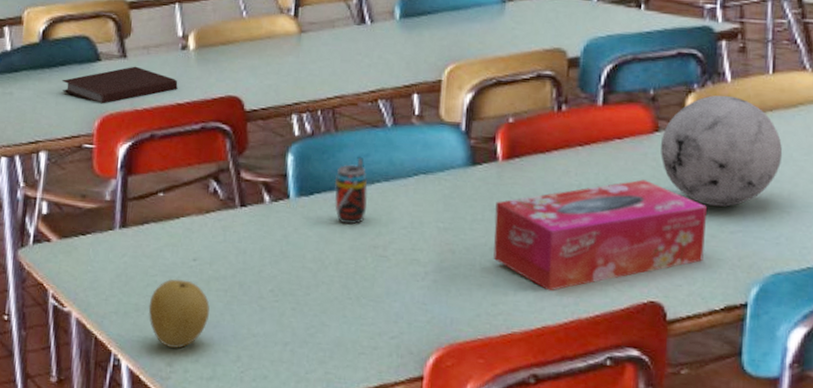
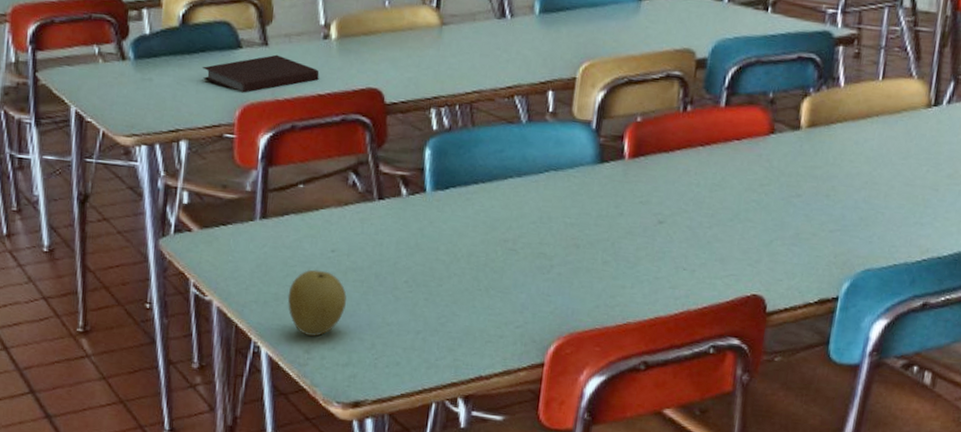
beverage can: present [334,156,368,225] -> none [468,151,501,219]
tissue box: present [493,179,707,291] -> none [614,179,811,285]
decorative orb: present [660,95,783,207] -> none [774,99,884,207]

